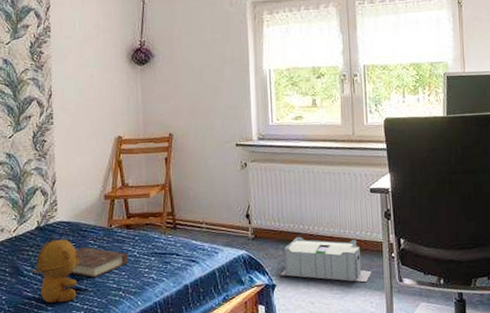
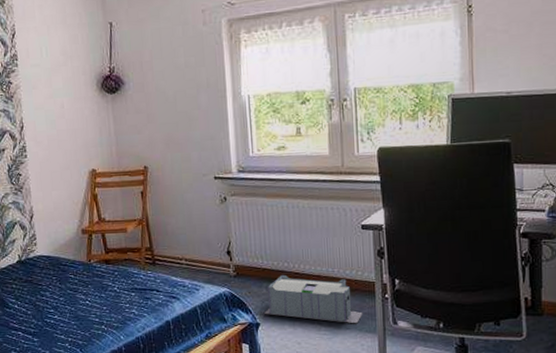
stuffed bear: present [31,236,80,303] -> none [16,270,62,334]
book: present [71,246,128,278] -> none [54,280,109,312]

